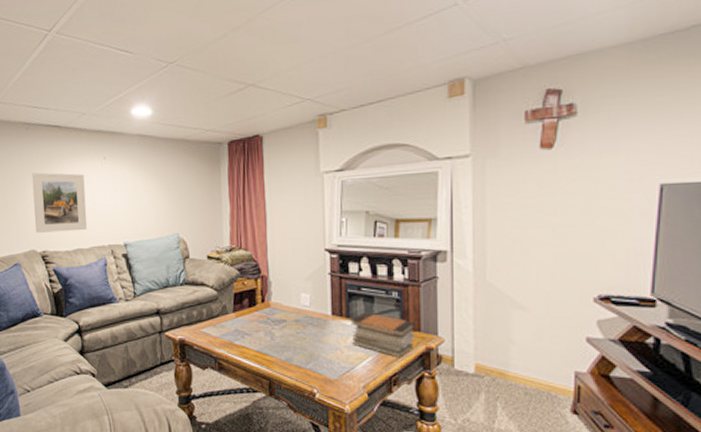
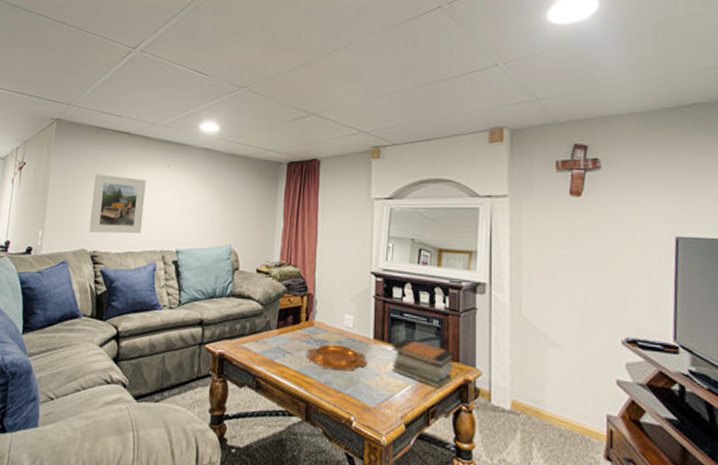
decorative bowl: none [265,324,327,348] -> present [306,344,368,371]

